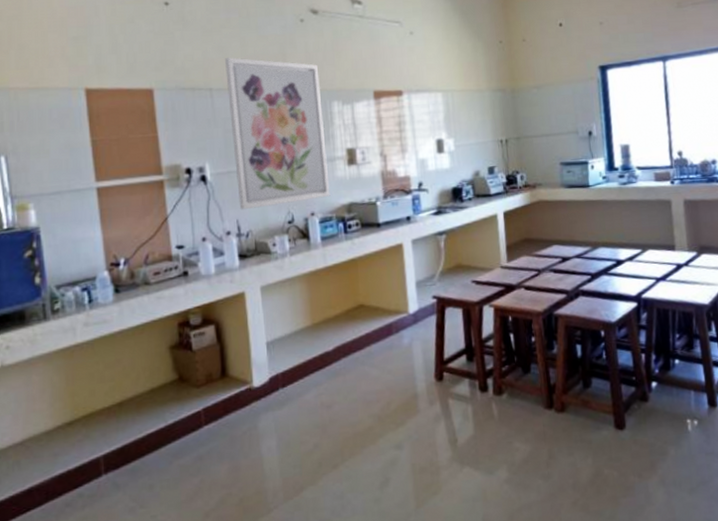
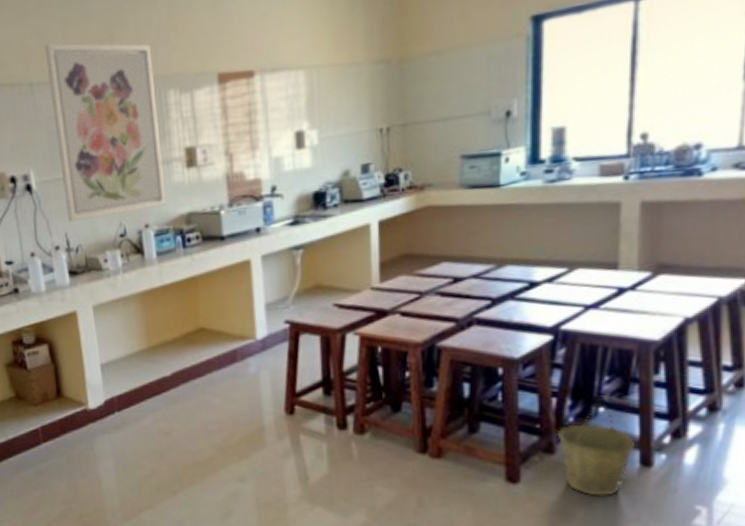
bucket: none [648,356,704,436] -> present [557,403,636,498]

